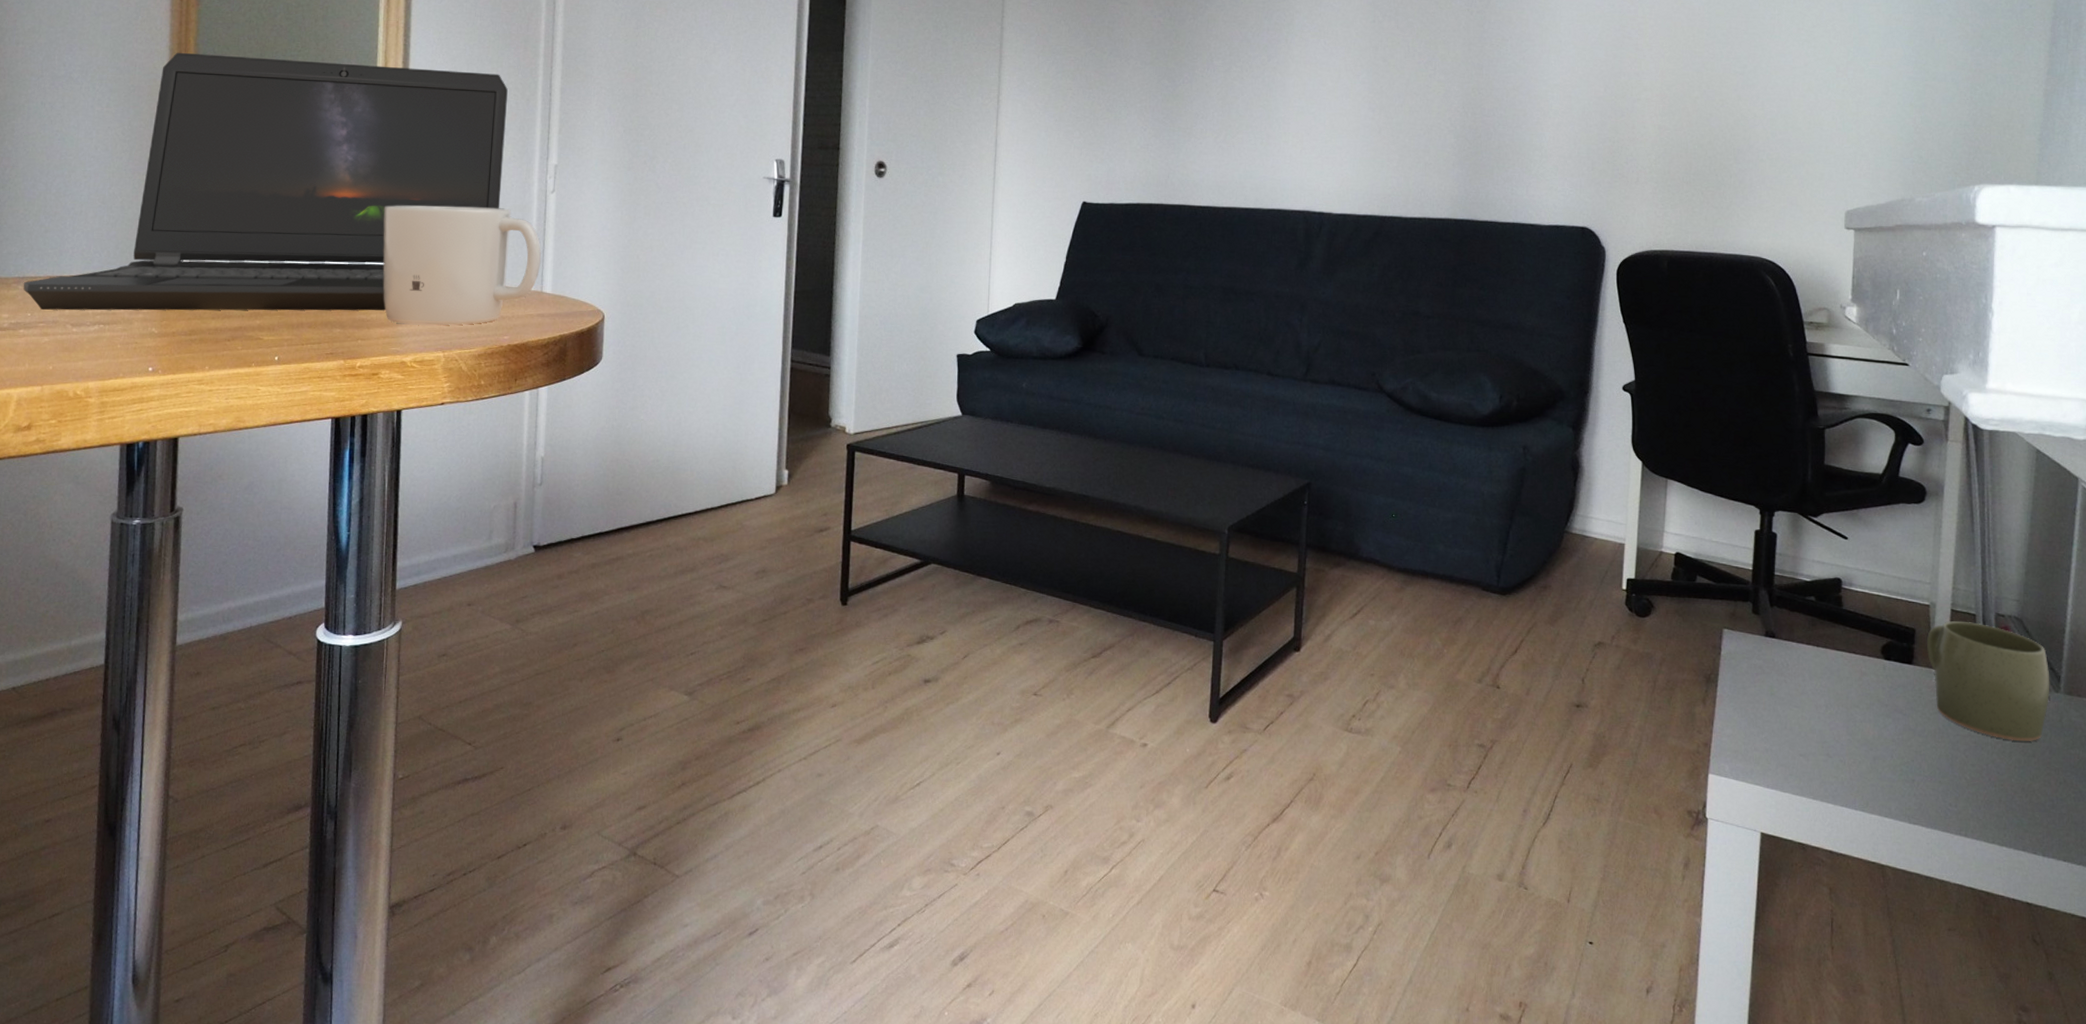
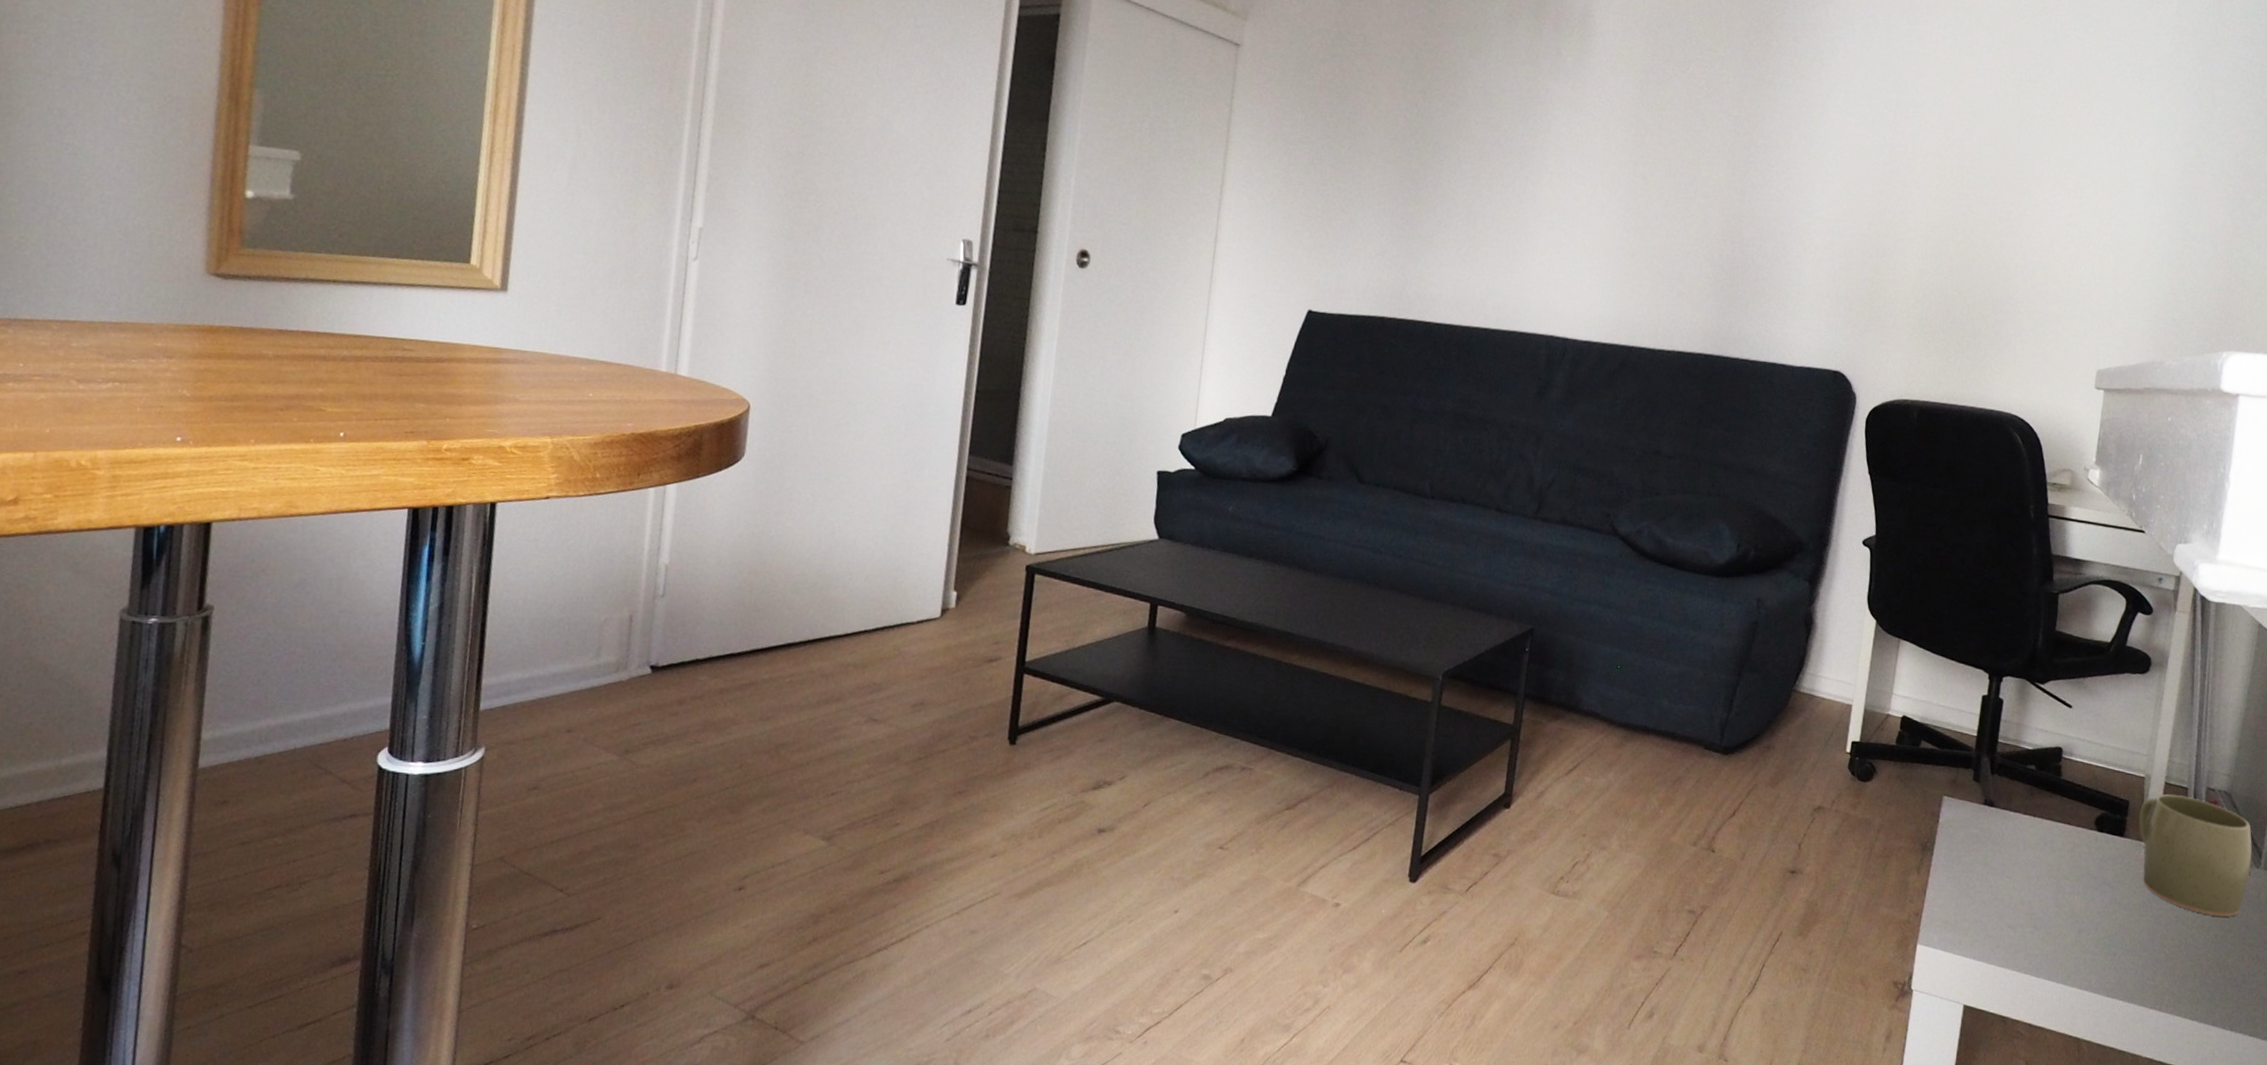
laptop computer: present [23,52,508,311] -> none [15,59,647,385]
mug: present [382,205,542,326] -> none [479,261,678,407]

